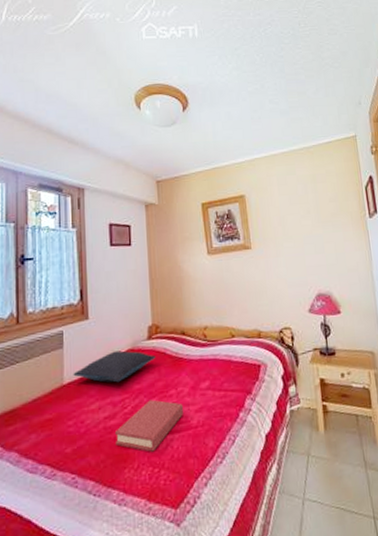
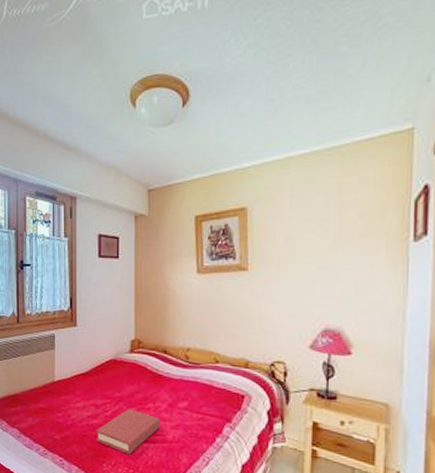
pillow: present [73,350,156,383] -> none [62,359,137,388]

